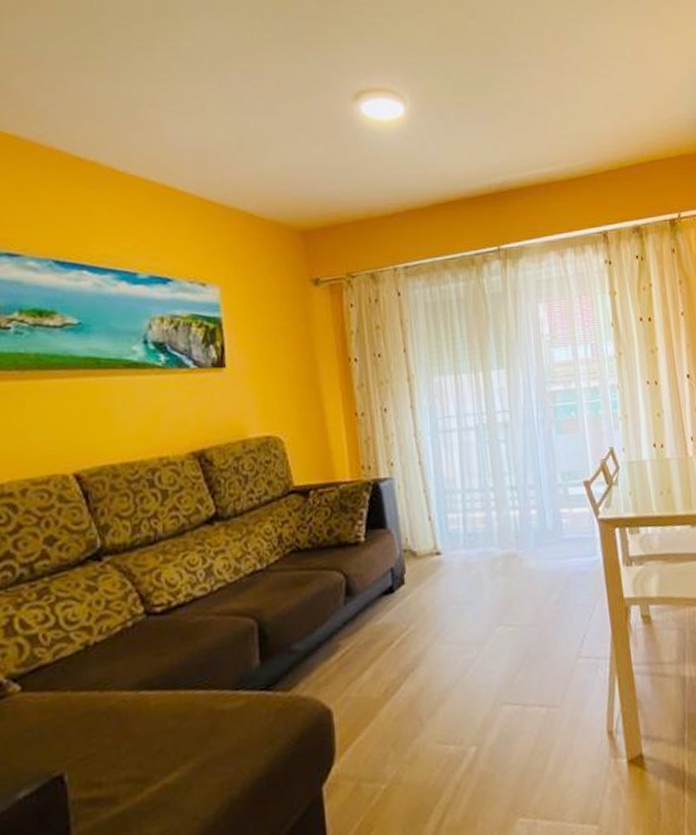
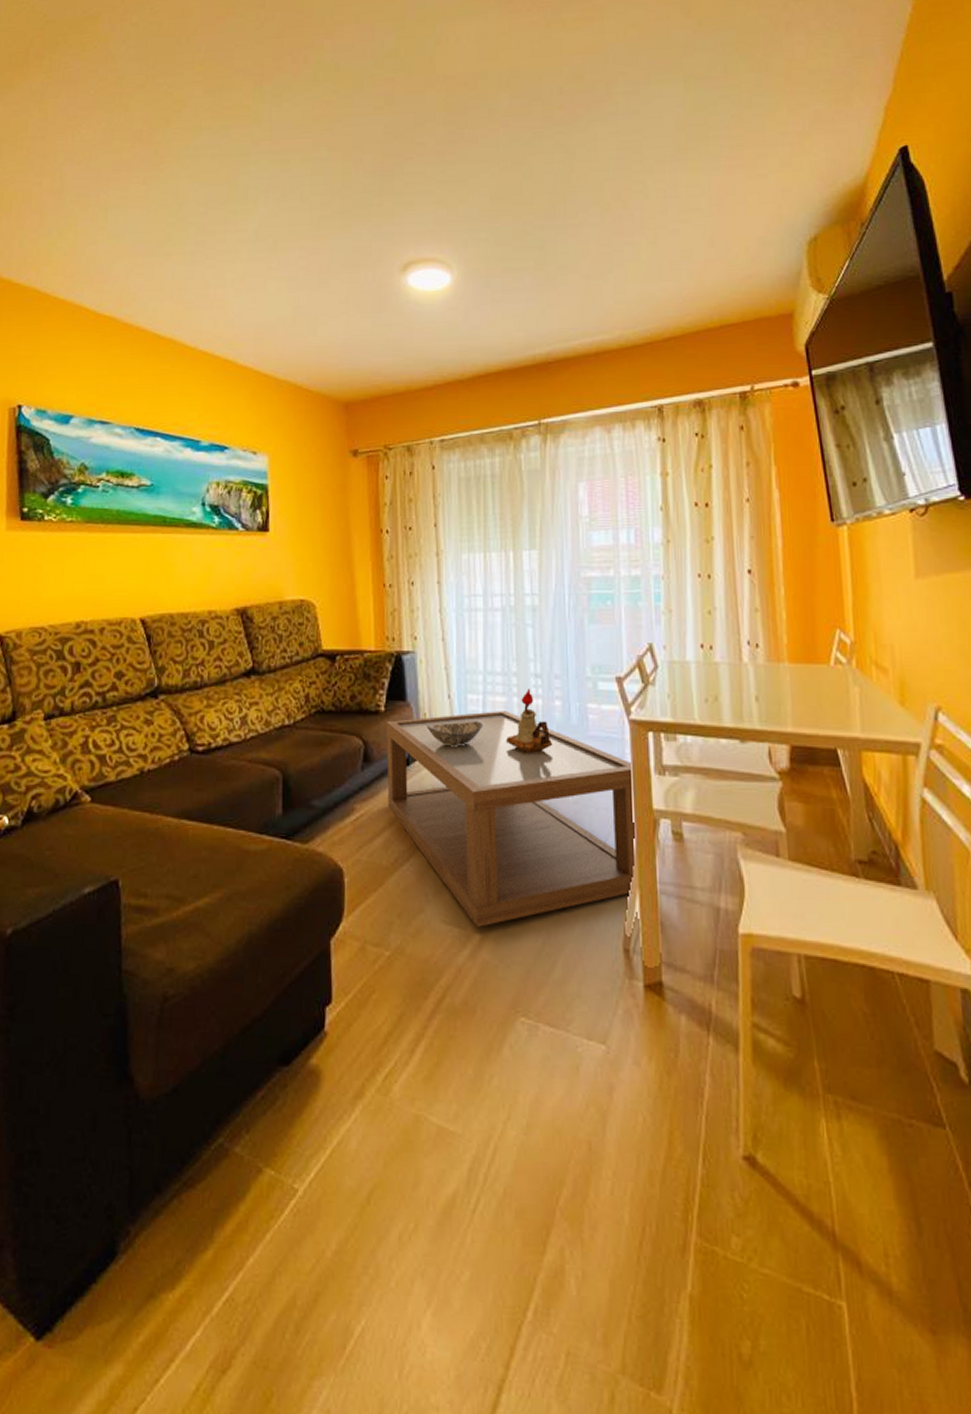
coffee table: none [368,525,613,740] -> present [386,711,635,927]
decorative bowl: none [408,539,466,568] -> present [426,721,484,747]
candle holder: none [488,501,532,563] -> present [506,689,553,753]

